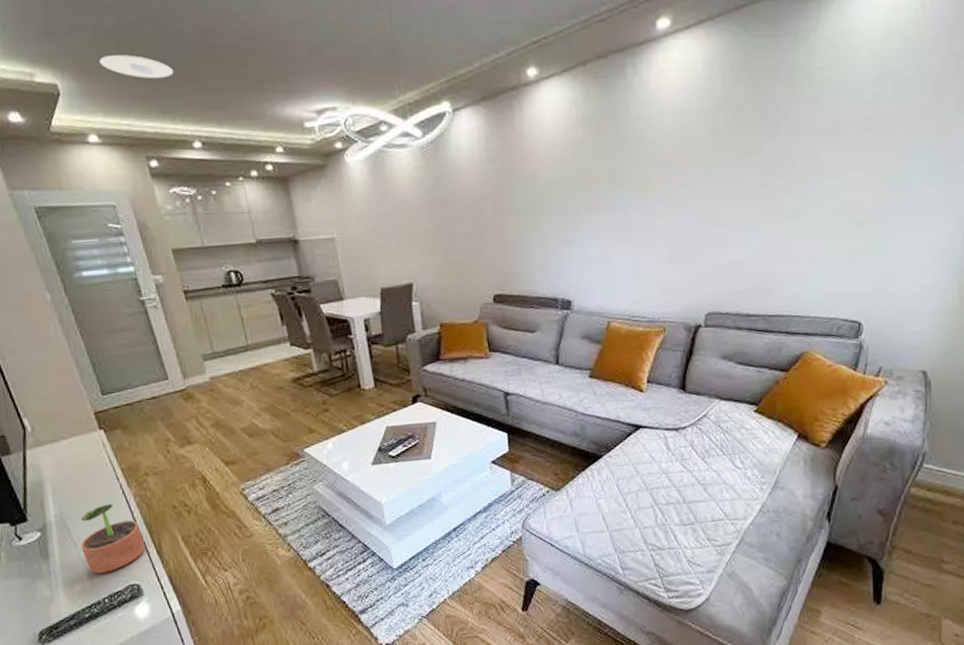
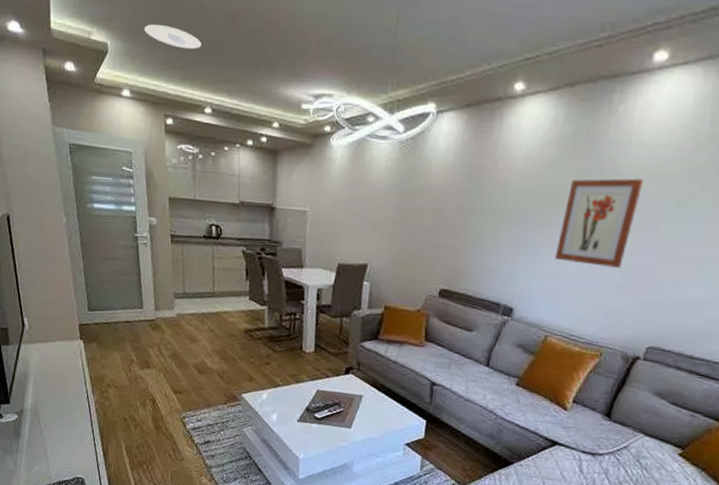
potted plant: present [80,503,146,574] -> none [45,404,96,462]
wall art: none [601,149,671,244] -> present [554,178,643,268]

